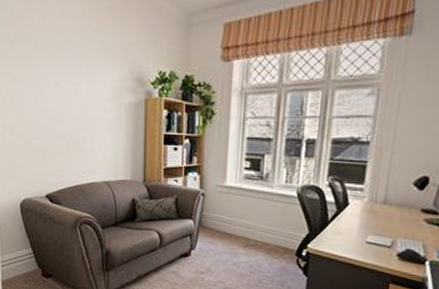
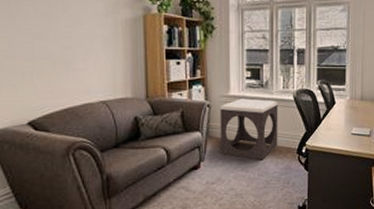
footstool: none [211,190,279,257] -> present [220,98,278,160]

